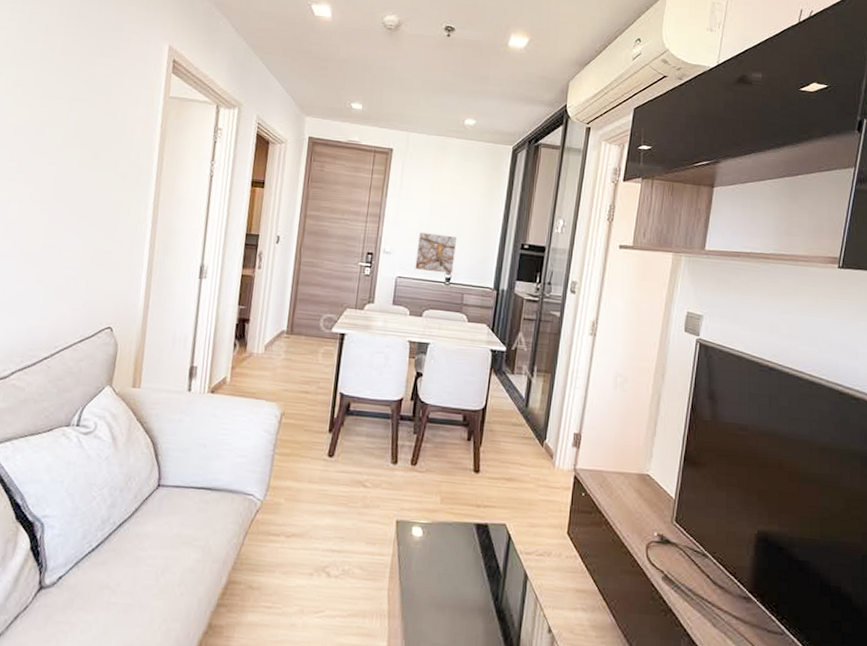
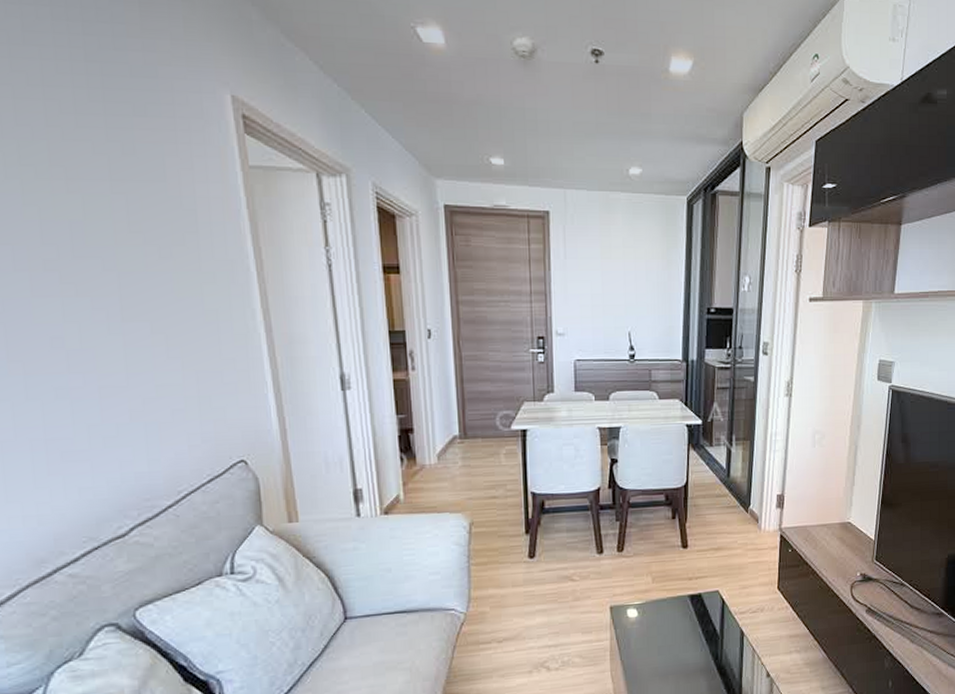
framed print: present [415,232,458,274] -> none [593,307,637,350]

